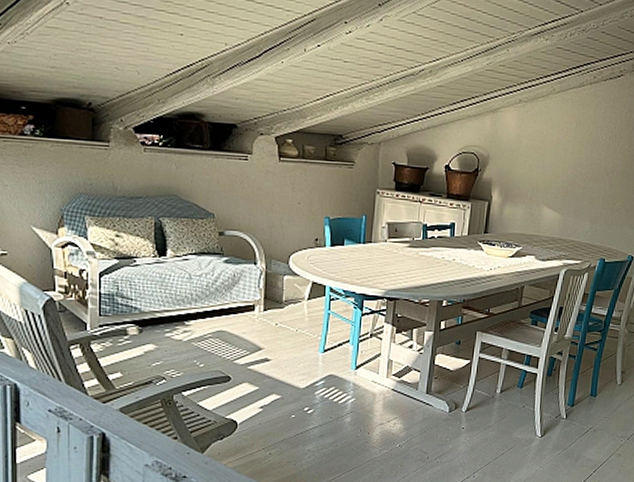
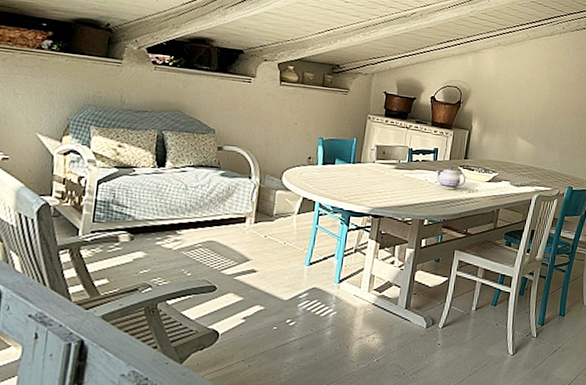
teapot: none [452,242,487,267] -> present [435,166,467,189]

